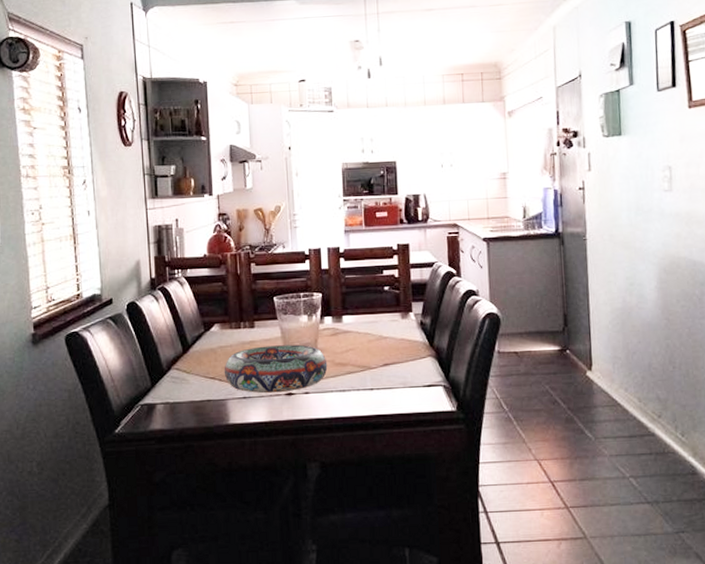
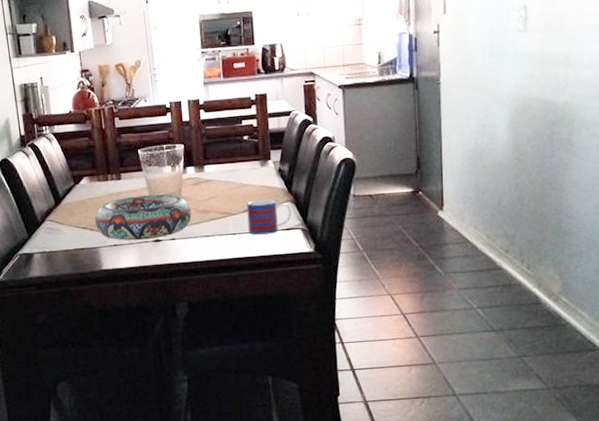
mug: none [386,353,433,391] -> present [246,199,291,235]

